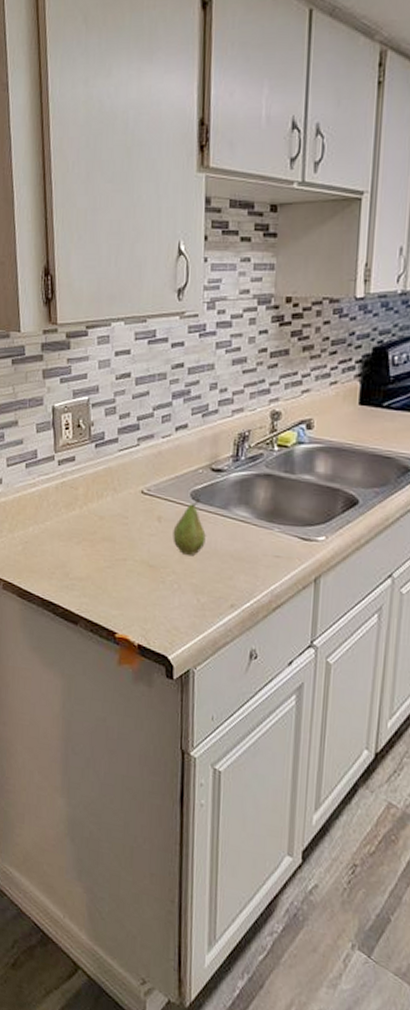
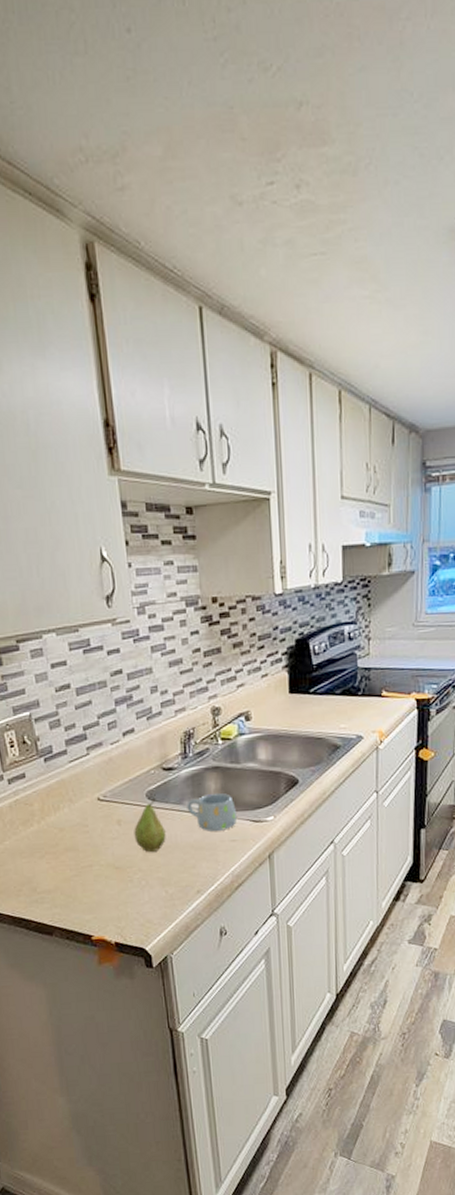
mug: none [231,502,284,544] -> present [186,792,237,831]

